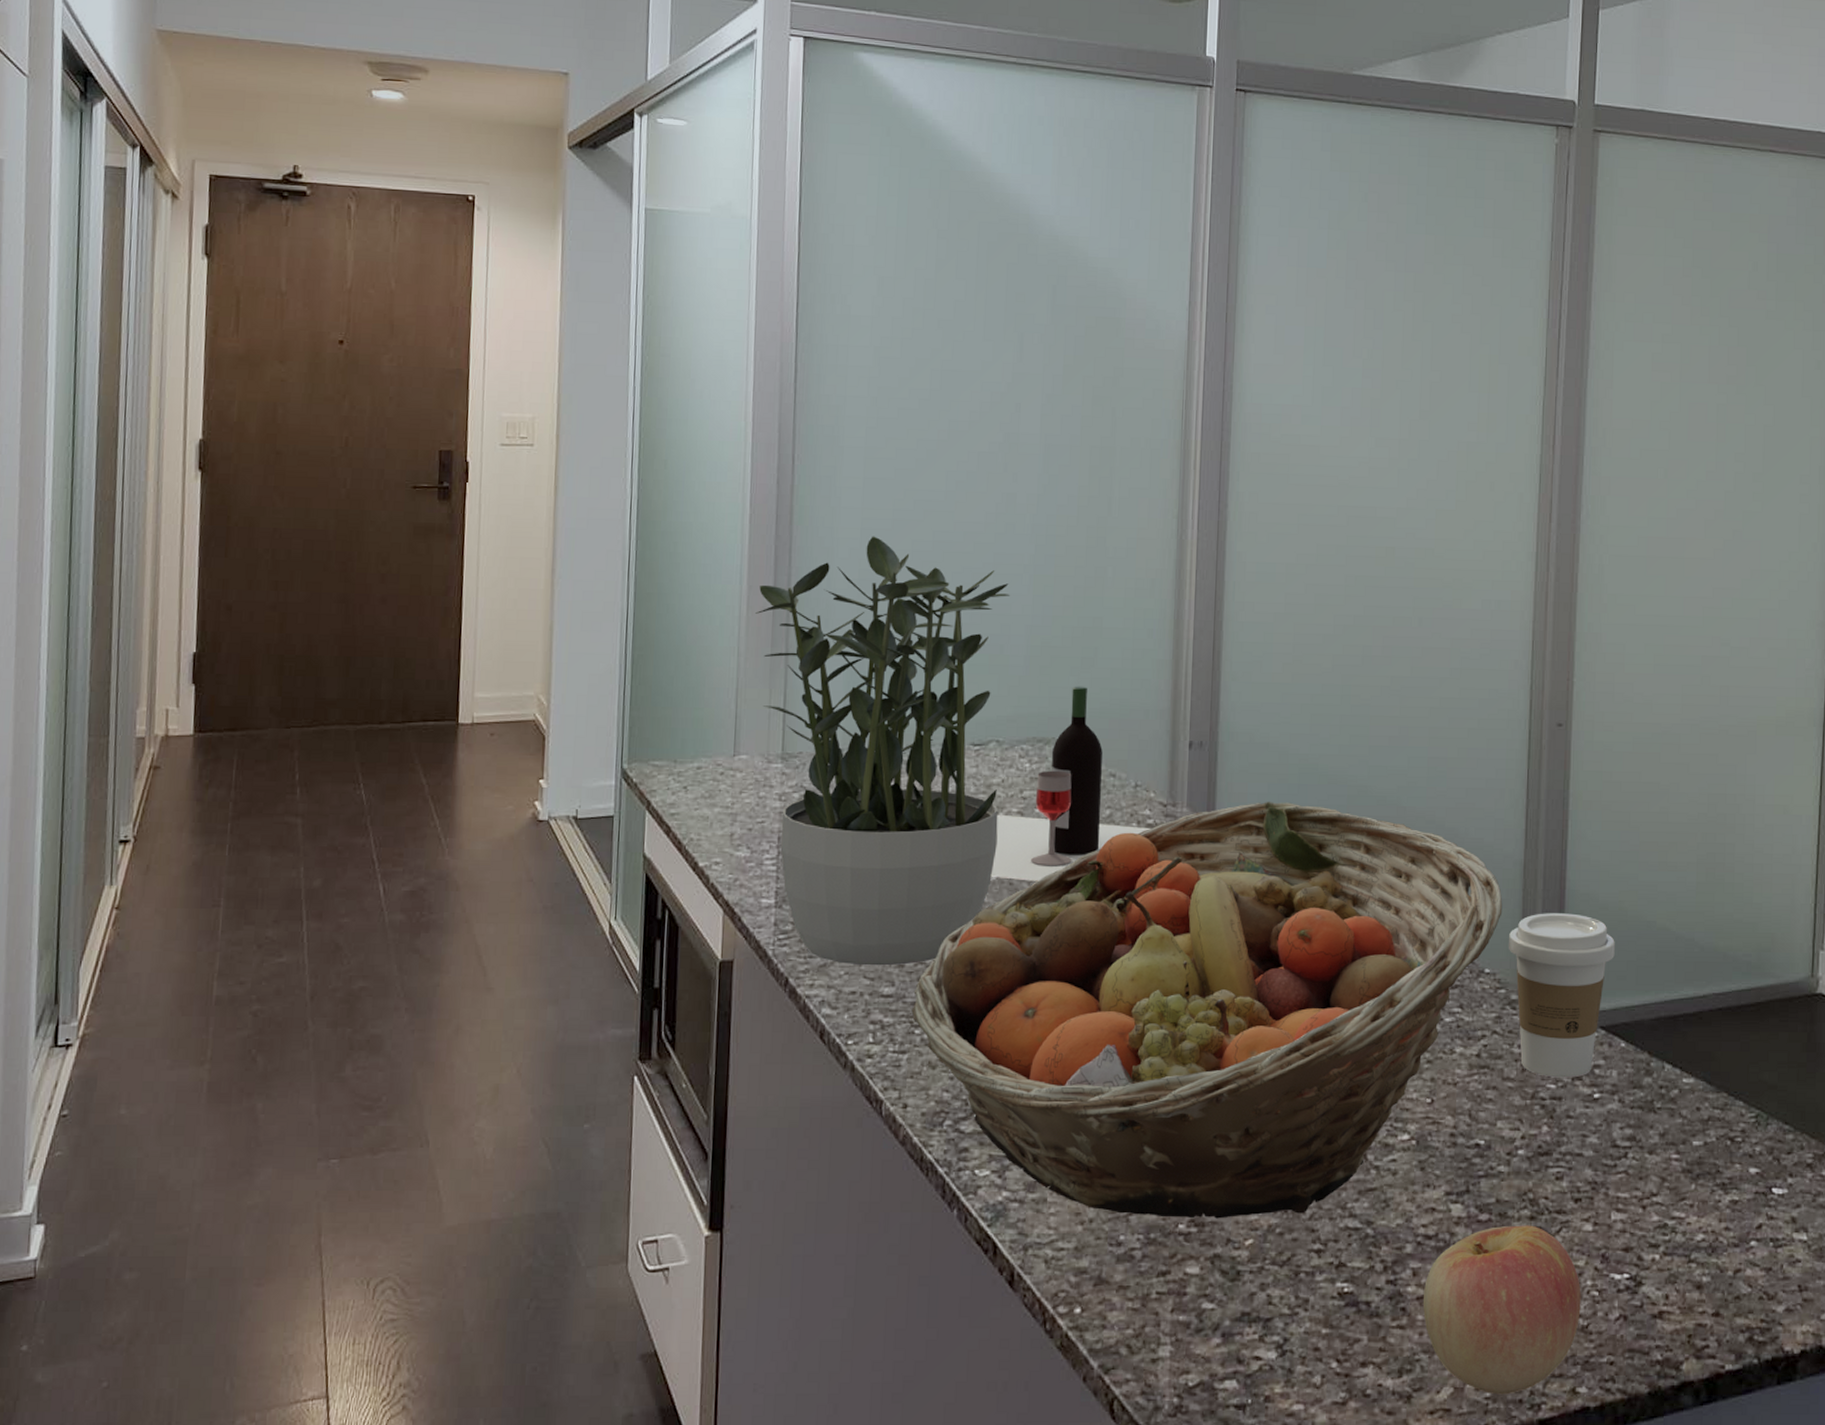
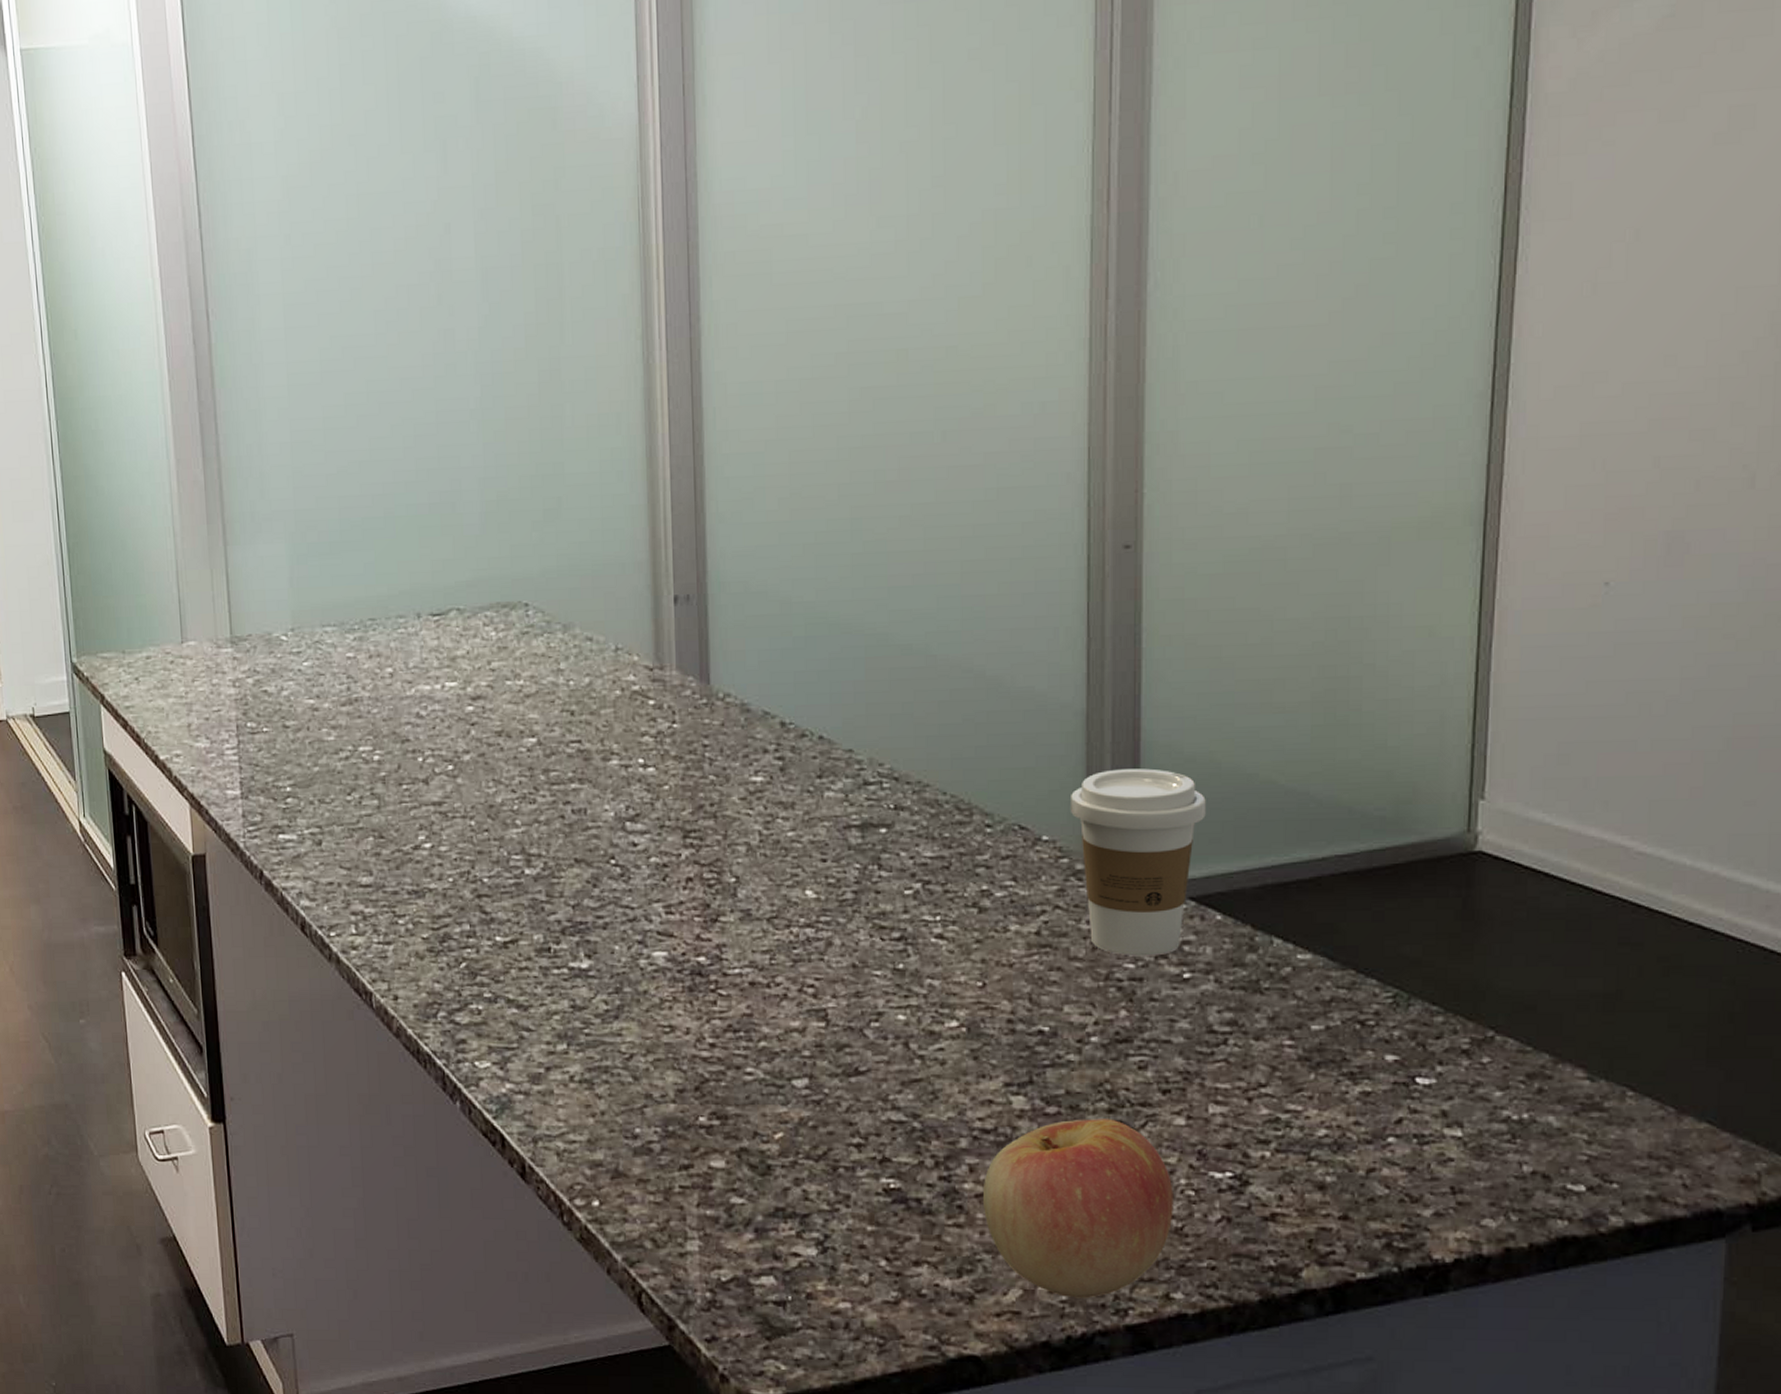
potted plant: present [755,536,1011,966] -> none [187,392,468,855]
fruit basket: present [911,801,1503,1219] -> none [393,657,1062,1111]
wine bottle: present [990,686,1151,882] -> none [463,541,638,760]

